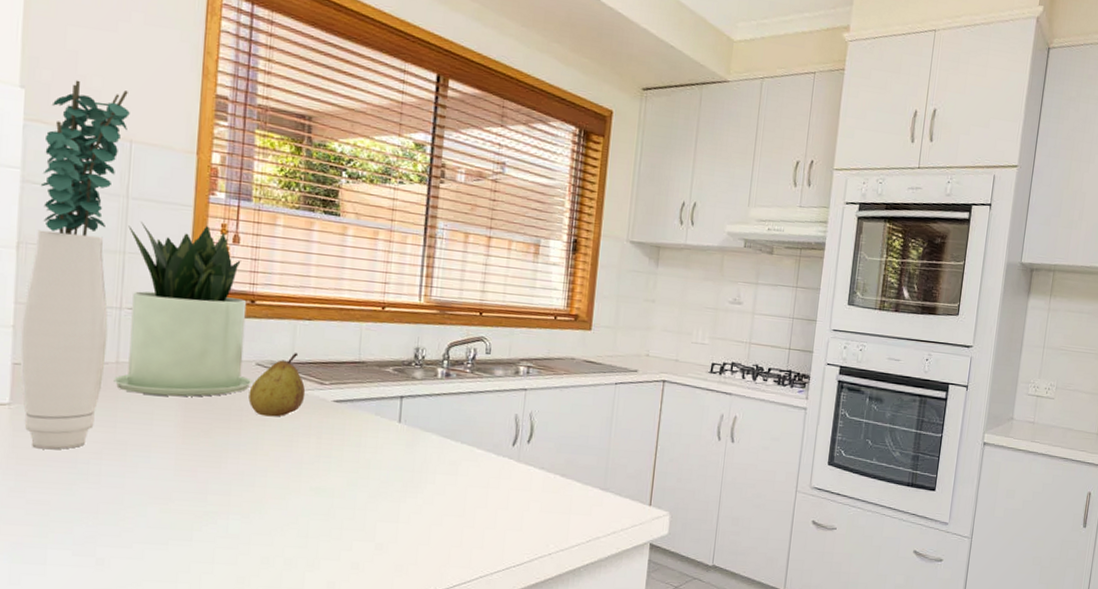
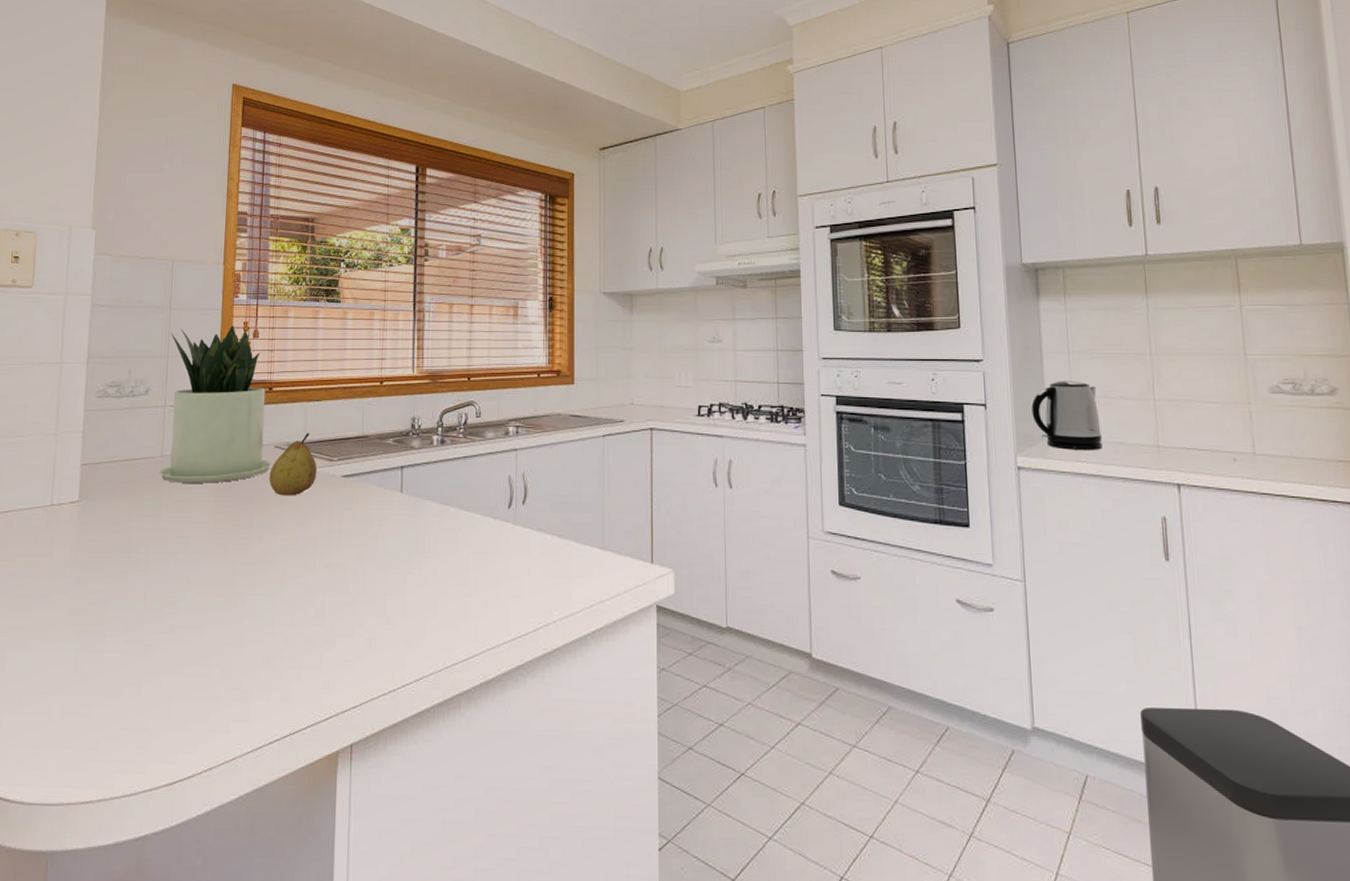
vase: present [19,80,130,450] -> none [87,216,172,541]
kettle: none [1004,371,1060,434] -> present [1031,381,1104,451]

